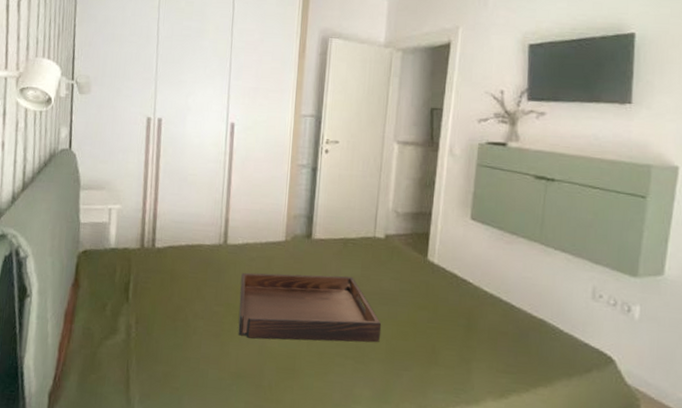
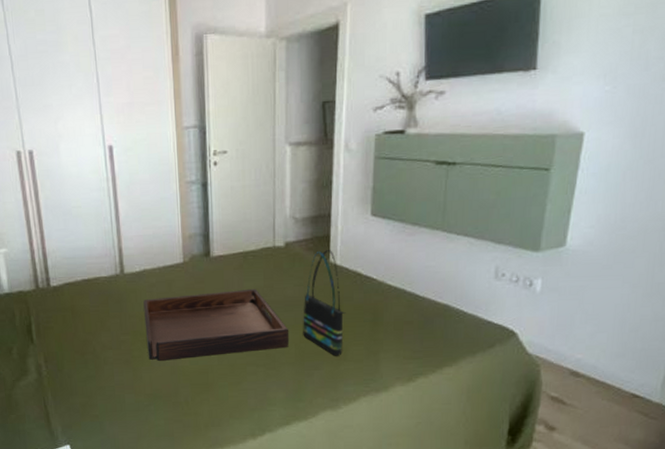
tote bag: none [395,247,440,359] -> present [303,250,346,356]

